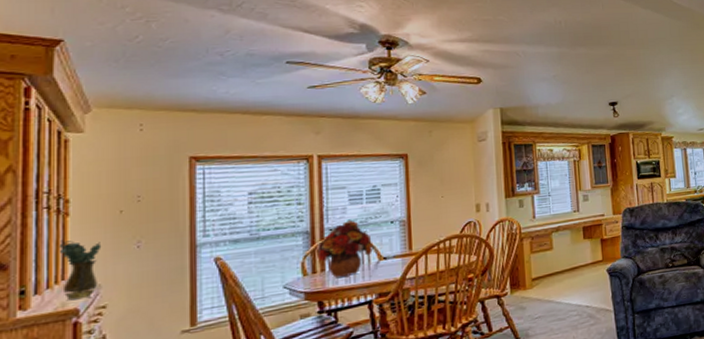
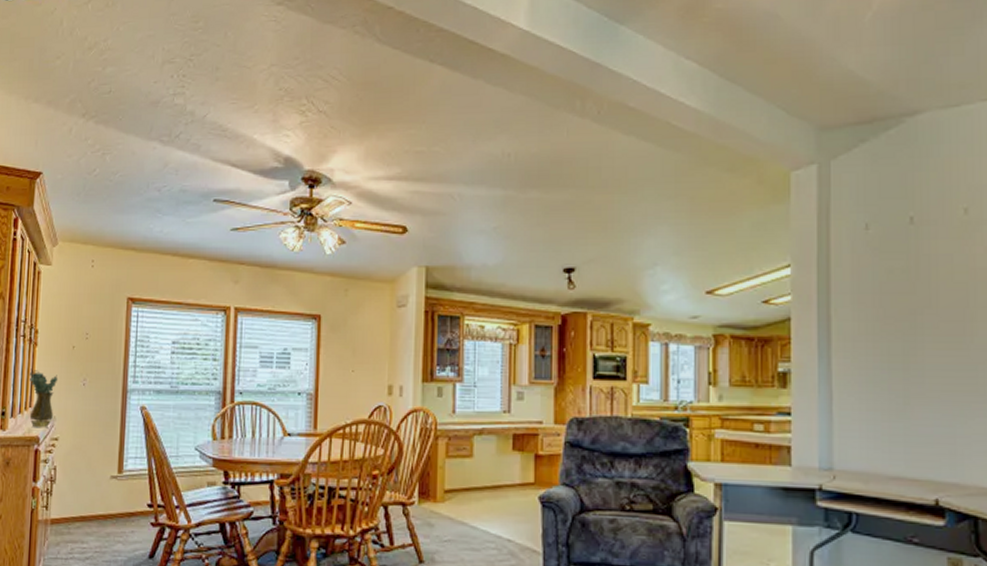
flower arrangement: present [317,220,373,278] -> none [226,385,278,448]

